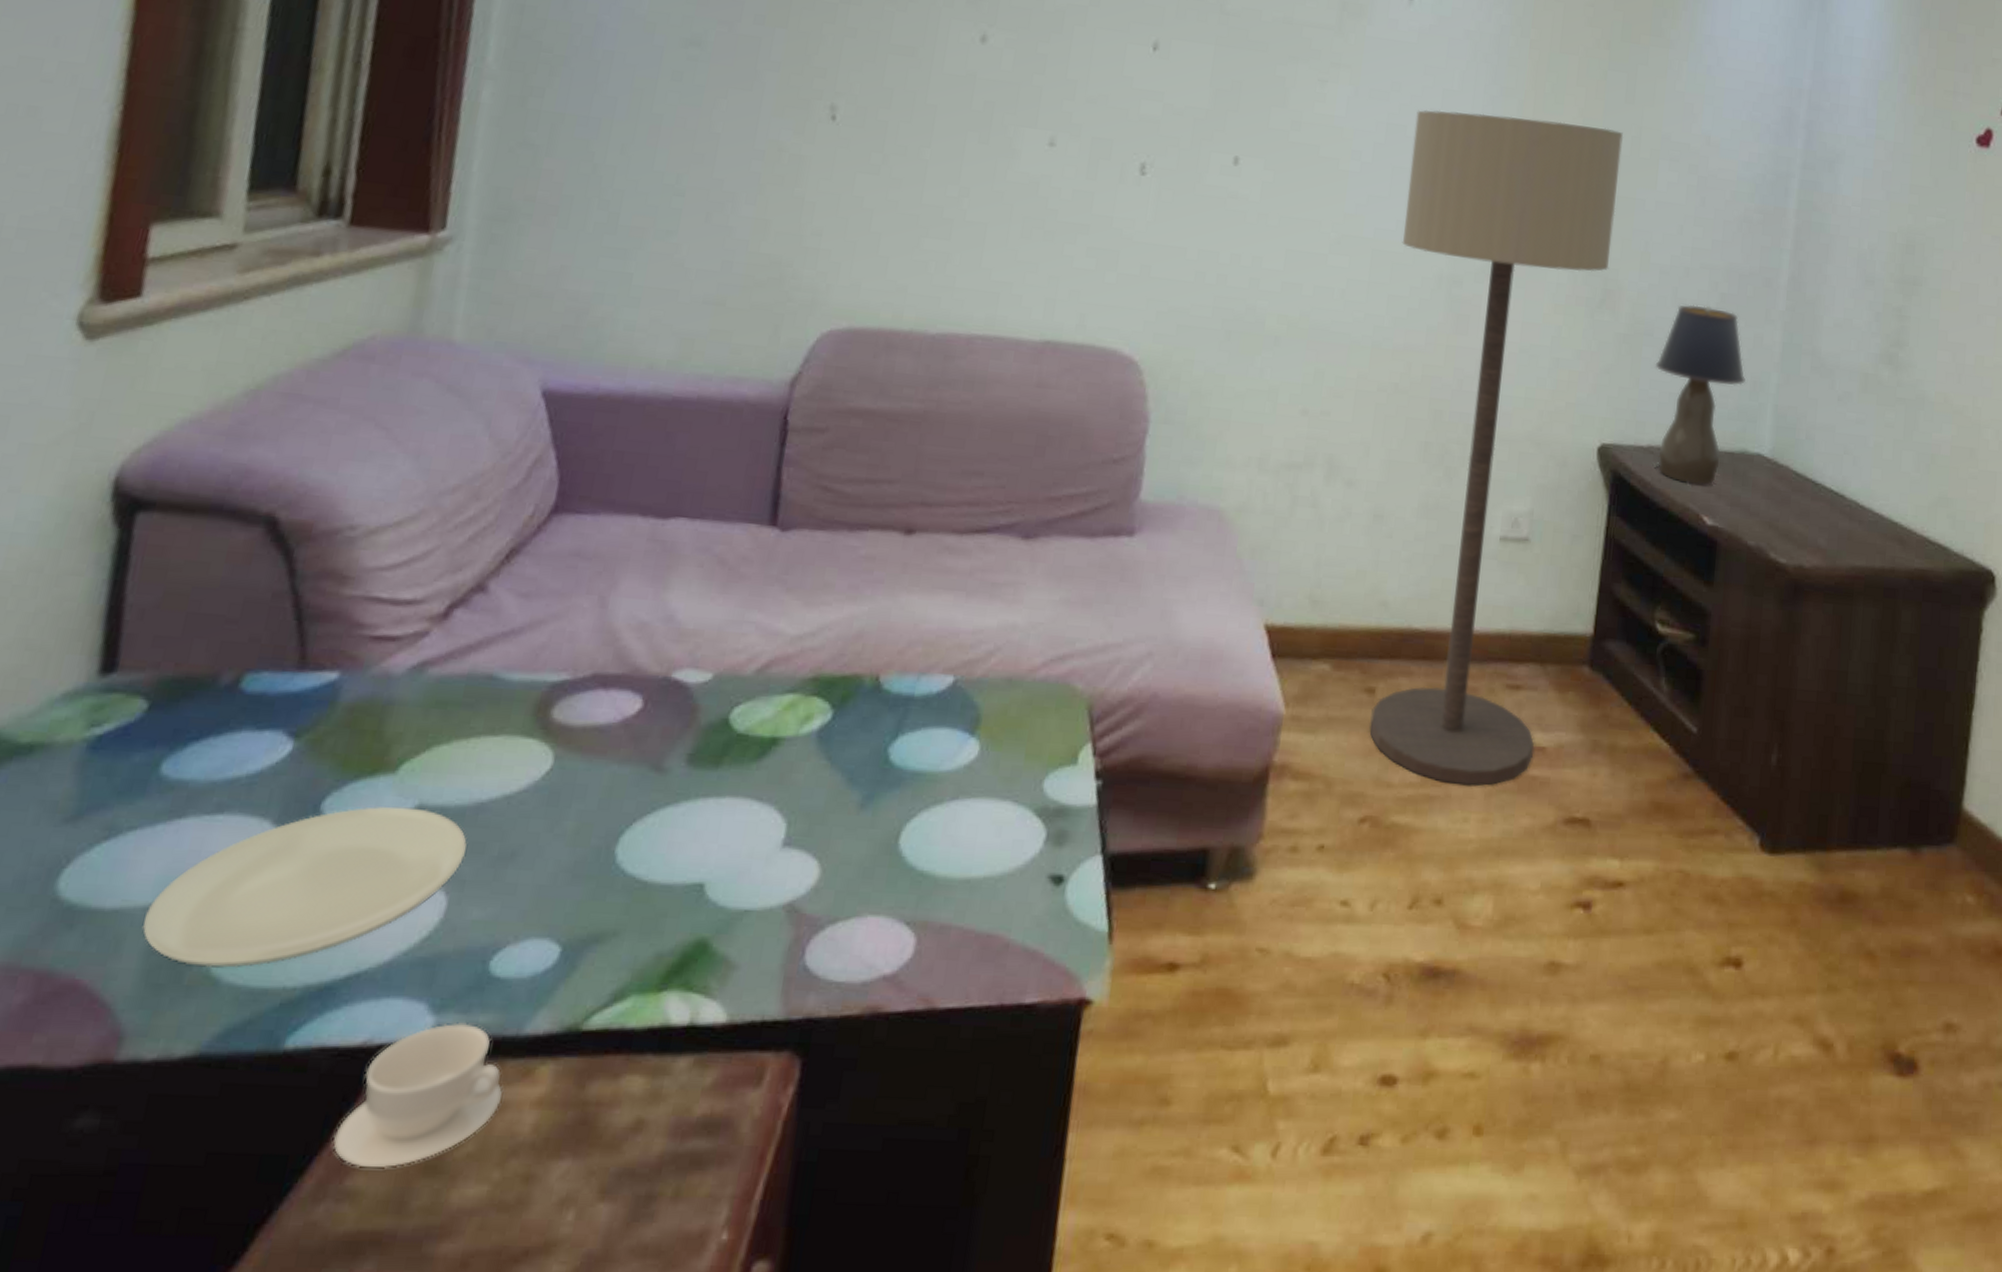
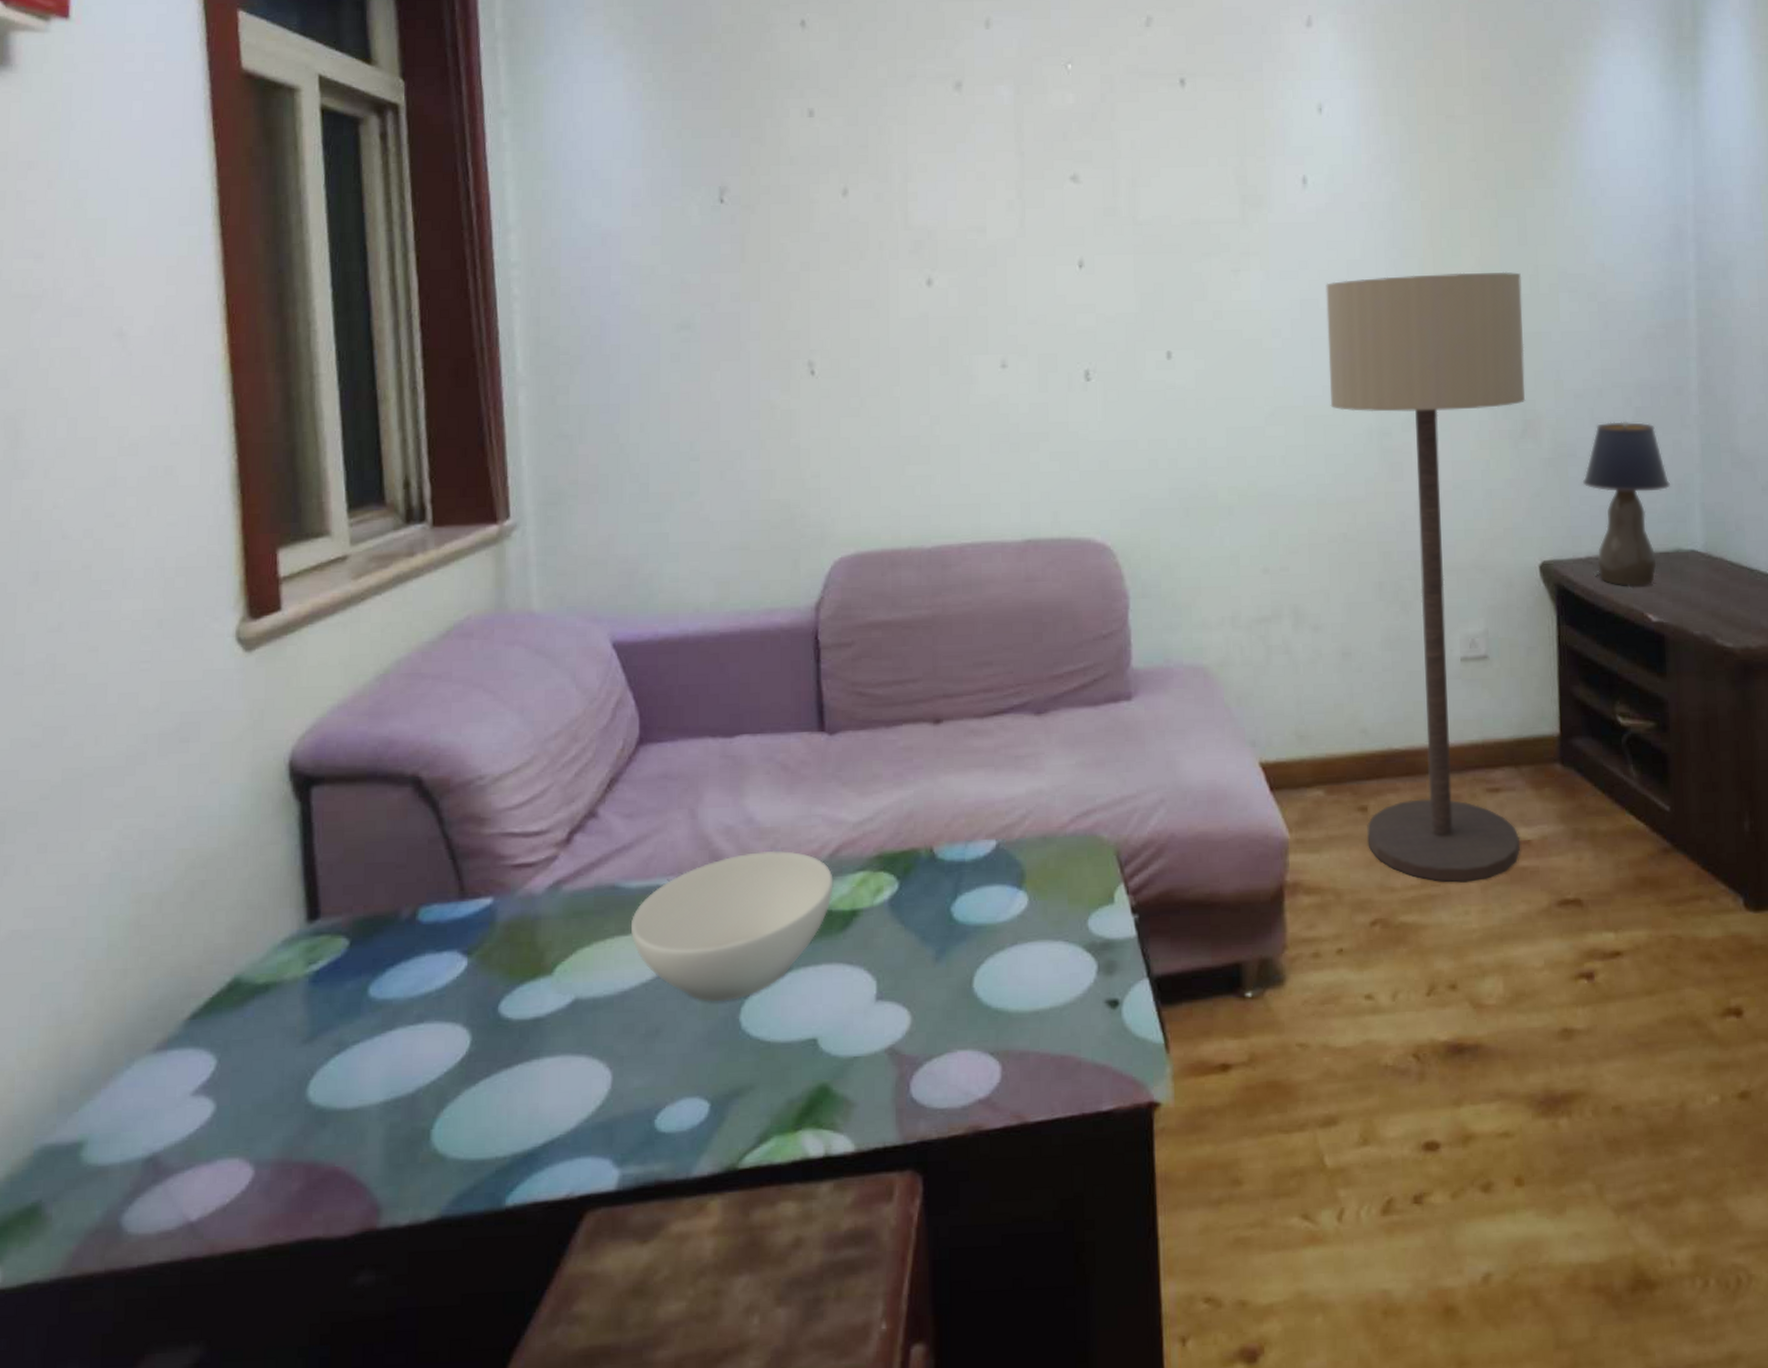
plate: present [141,806,467,969] -> none [378,1001,619,1148]
teacup: present [332,1022,503,1169] -> none [556,1172,684,1296]
bowl: none [502,656,757,827] -> present [631,850,833,1001]

